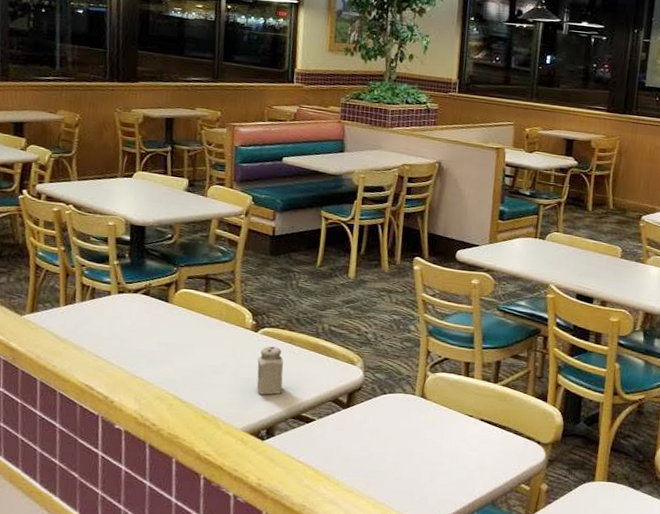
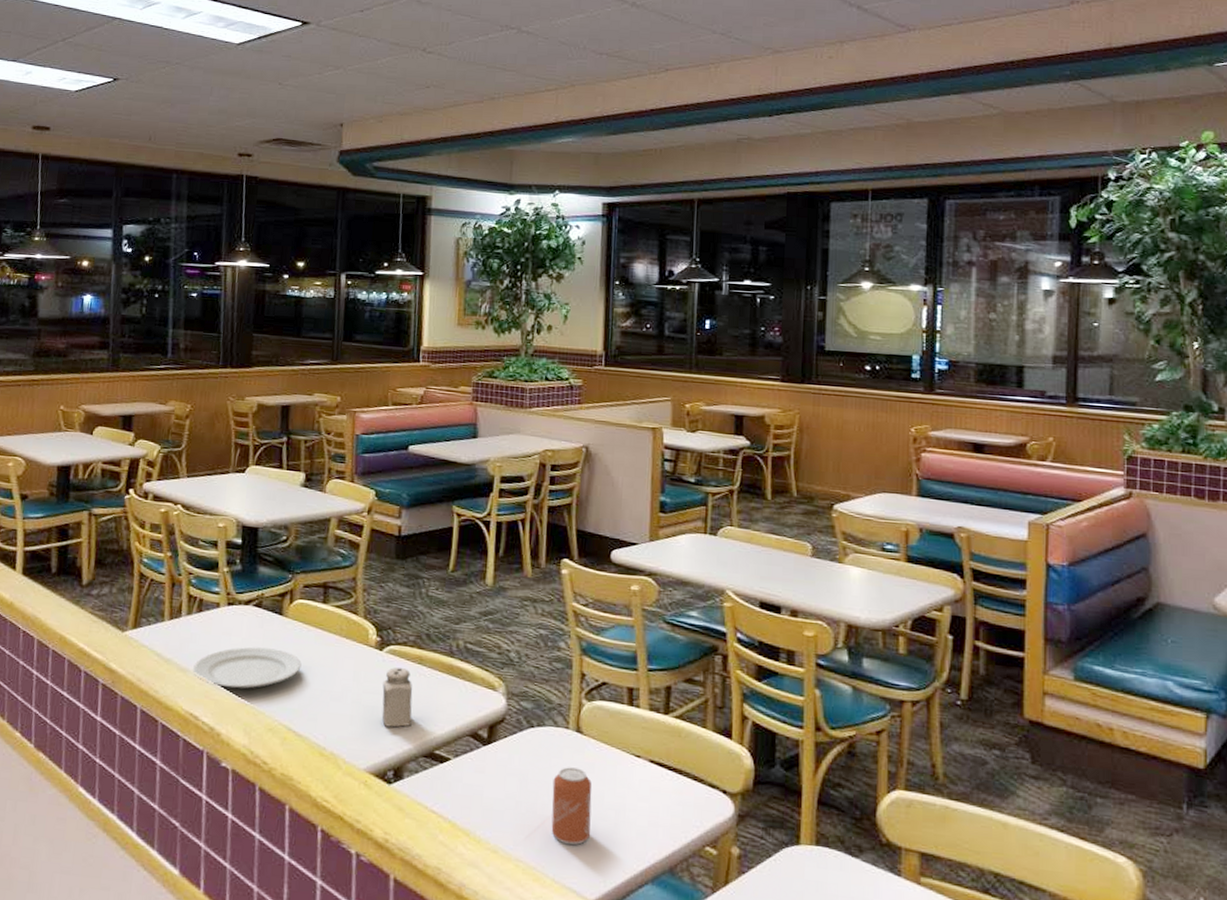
plate: none [87,329,186,365] -> present [193,647,302,689]
can: none [397,425,433,486] -> present [551,767,592,846]

